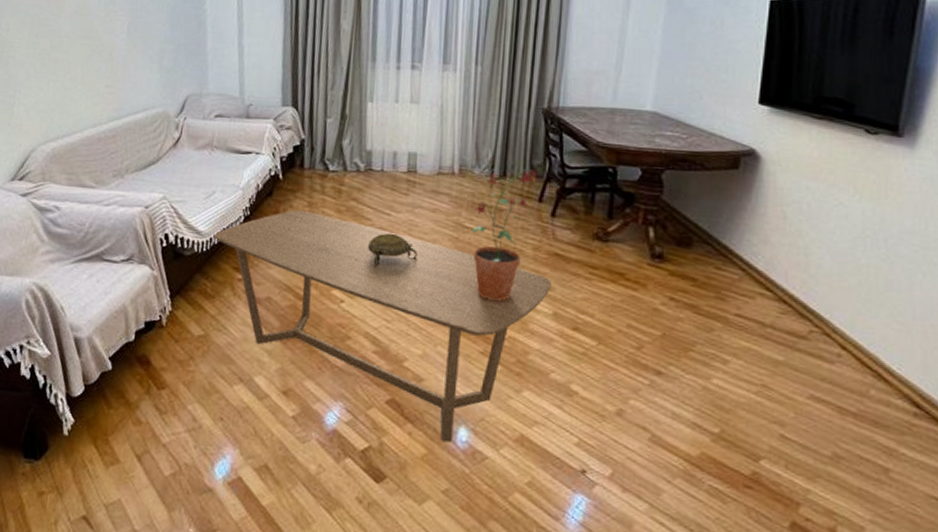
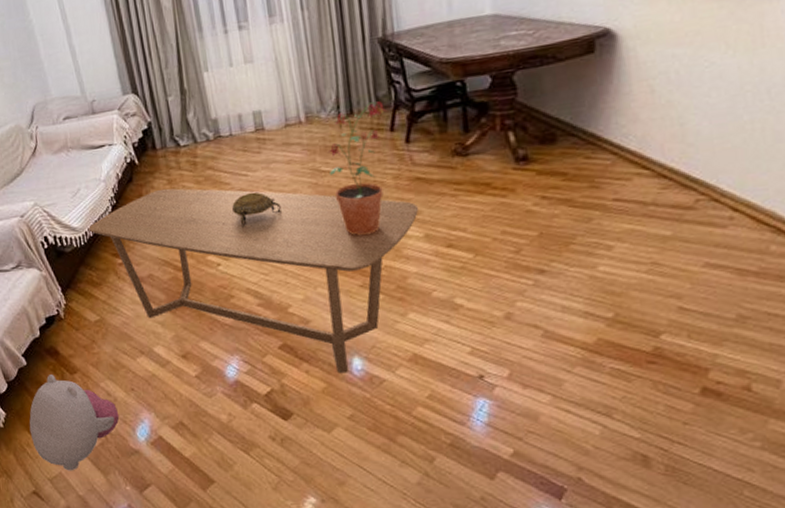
plush toy: none [96,385,201,500] -> present [29,374,120,471]

